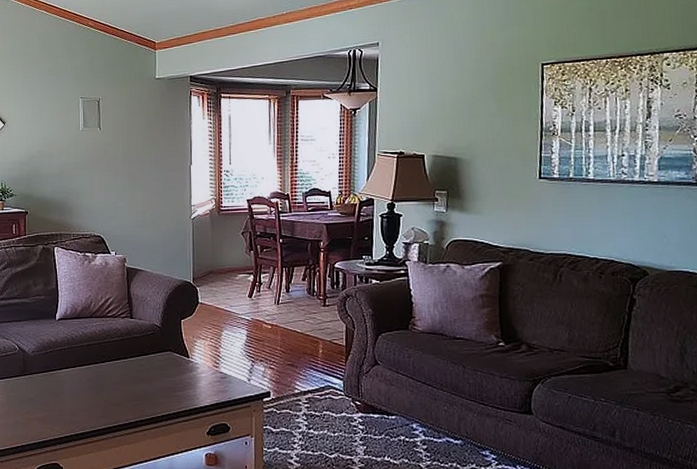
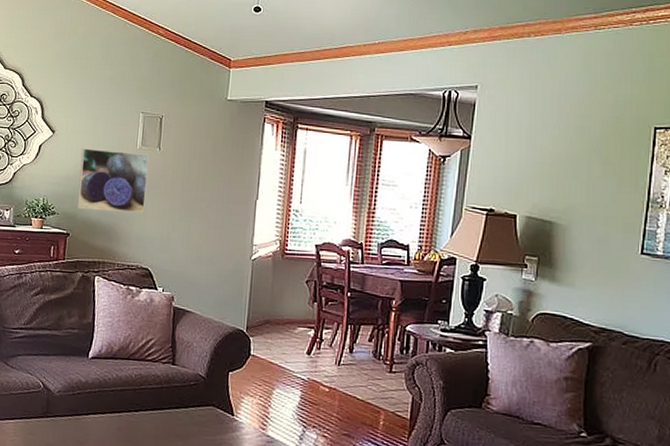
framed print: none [30,134,92,190] -> present [76,148,149,213]

